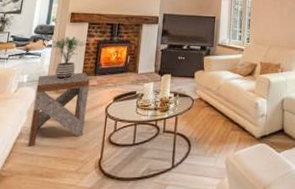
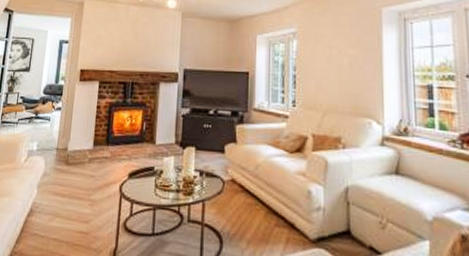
side table: present [28,72,90,146] -> none [39,141,102,227]
potted plant: present [52,36,86,80] -> none [61,97,97,150]

